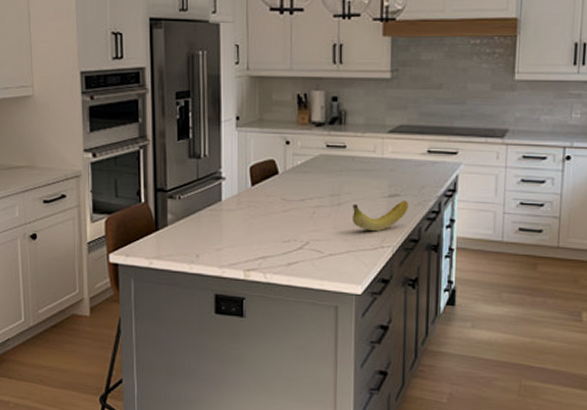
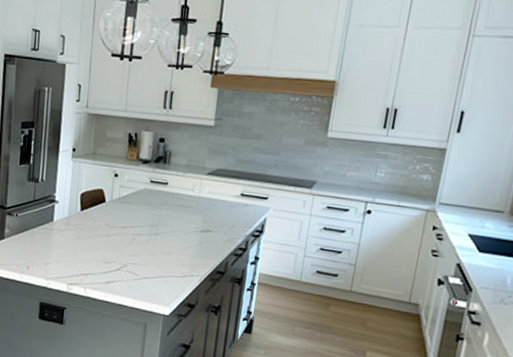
fruit: present [353,201,409,231] -> none [167,235,219,261]

